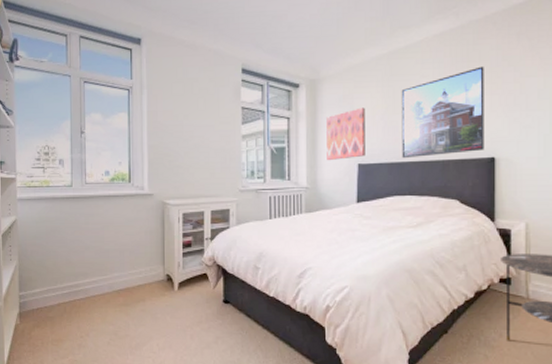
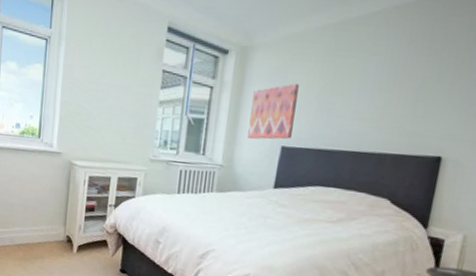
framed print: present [401,66,485,159] -> none [332,49,450,148]

